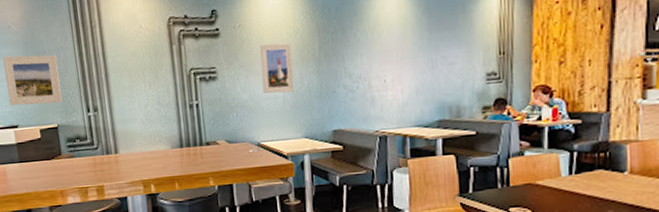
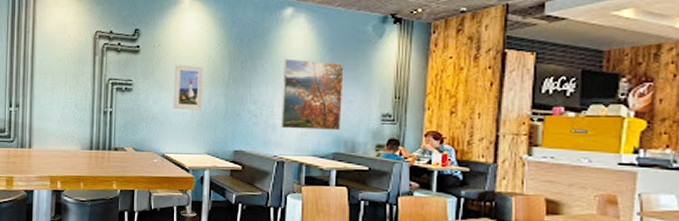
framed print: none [377,22,444,101] -> present [280,58,344,131]

